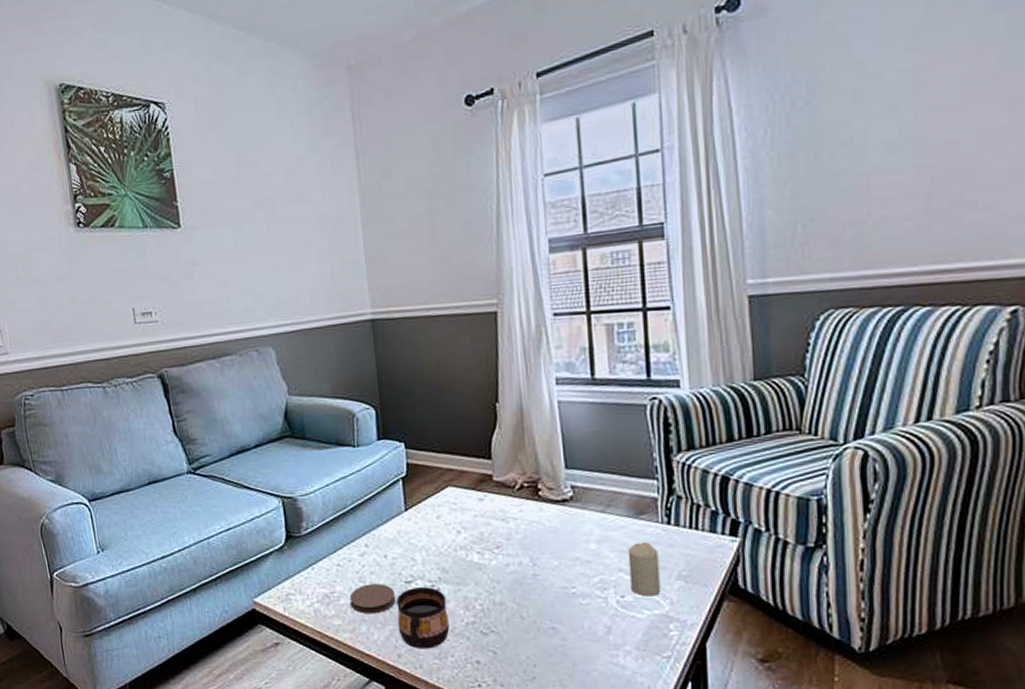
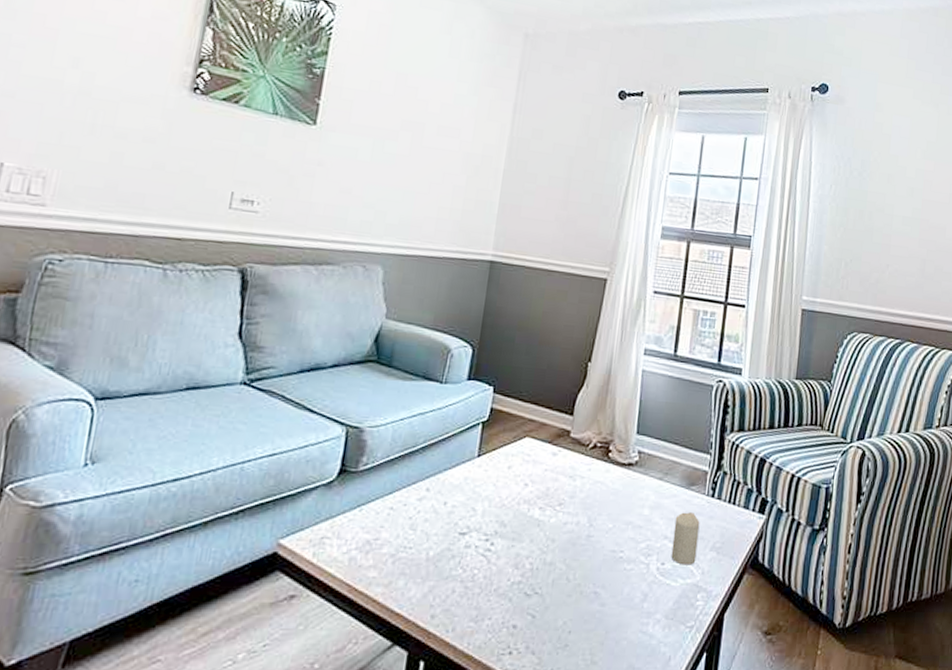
coaster: present [349,584,396,614] -> none [392,532,446,567]
cup: present [396,586,450,649] -> none [438,539,497,610]

